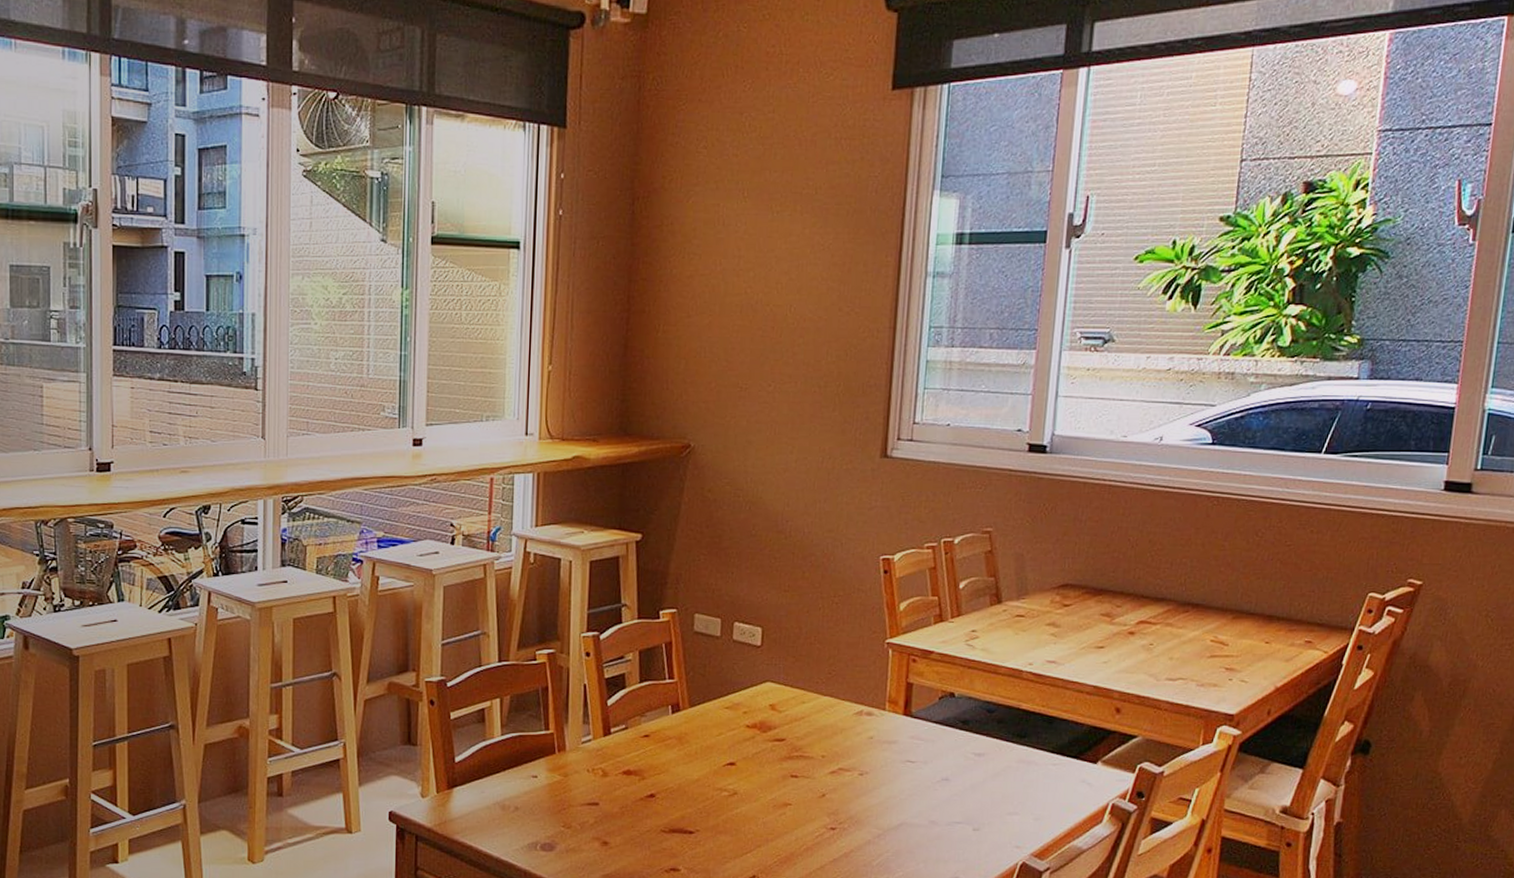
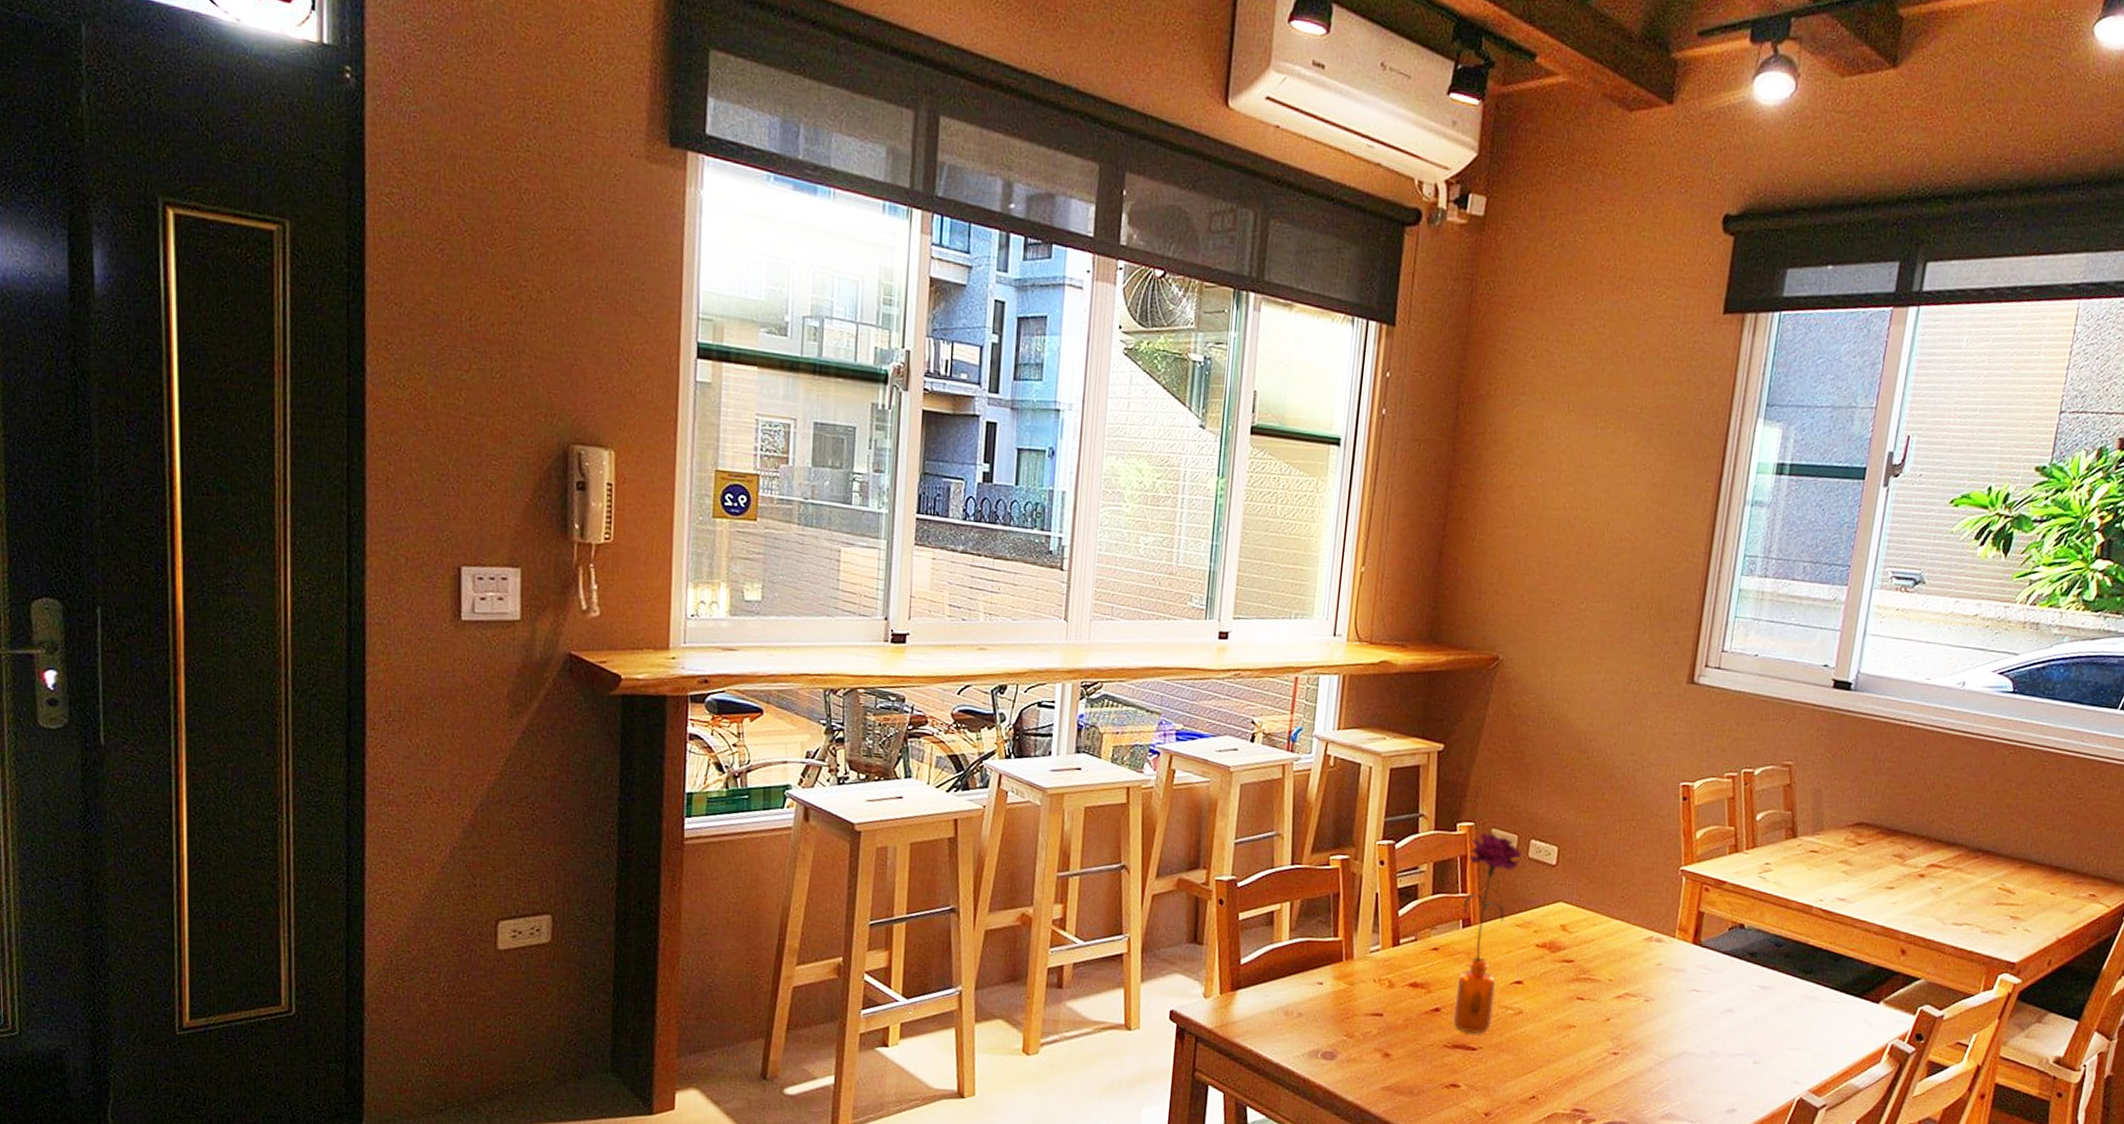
flower: none [668,617,728,817] -> present [1453,832,1523,1033]

